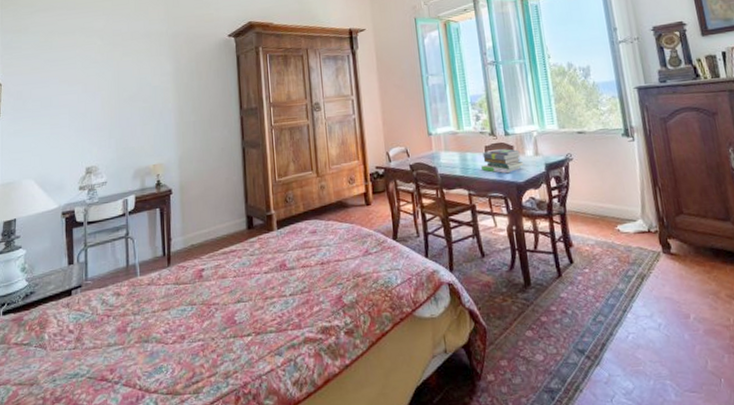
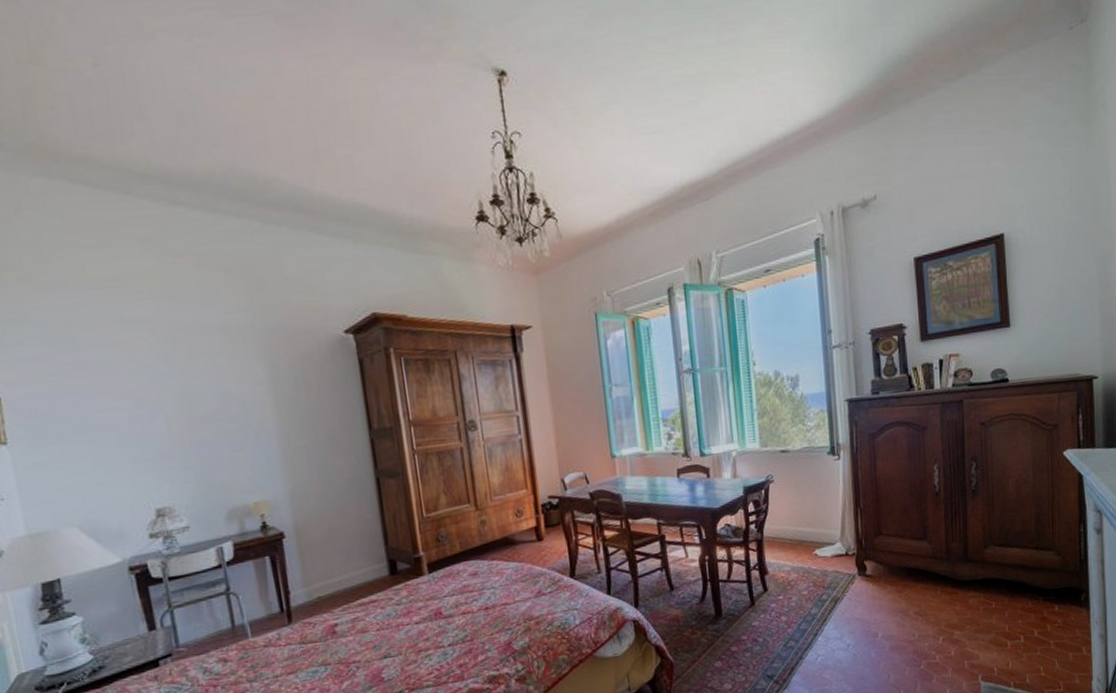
books: present [481,148,524,174] -> none [673,471,721,500]

